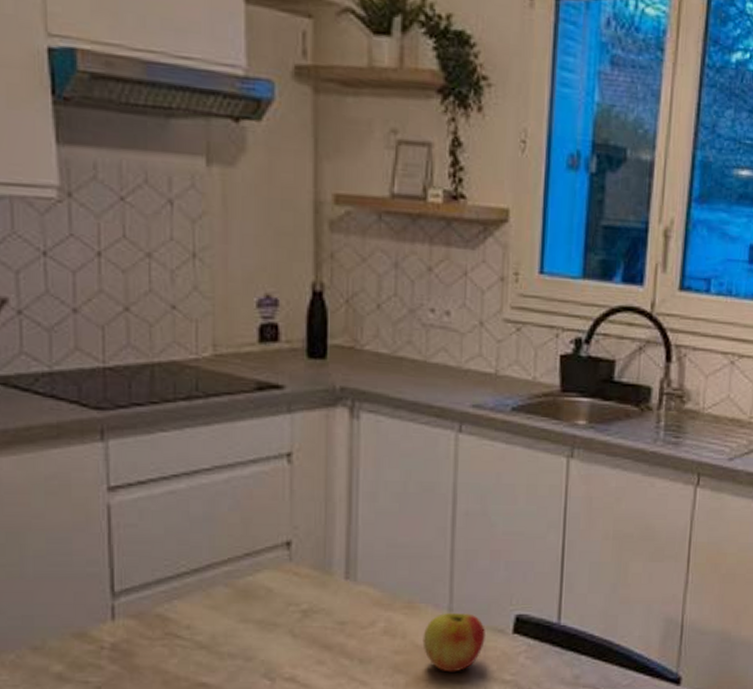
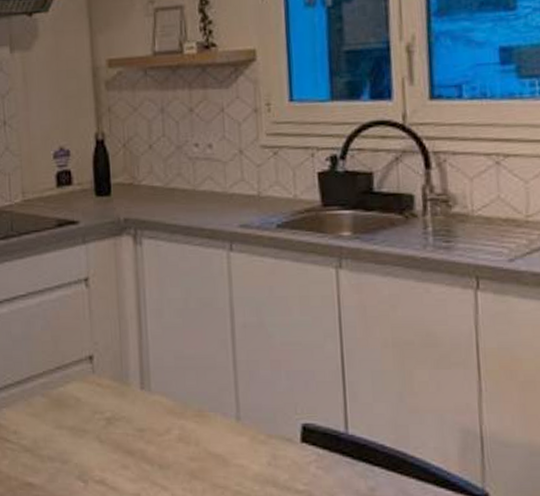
apple: present [422,613,485,672] -> none [214,422,274,480]

